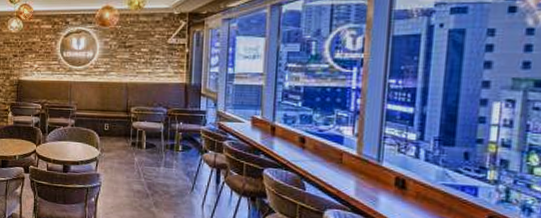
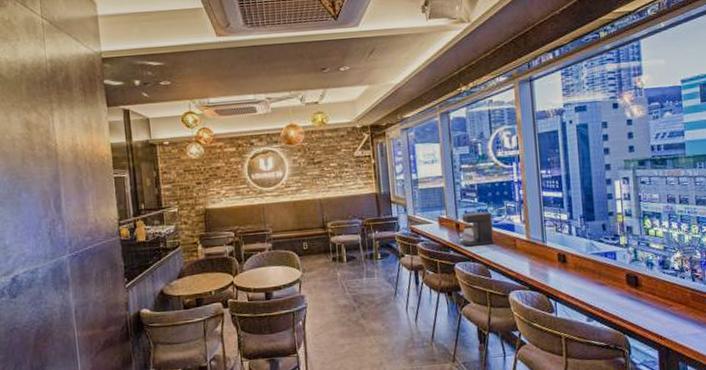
coffee maker: none [271,117,317,155] -> present [457,211,495,247]

